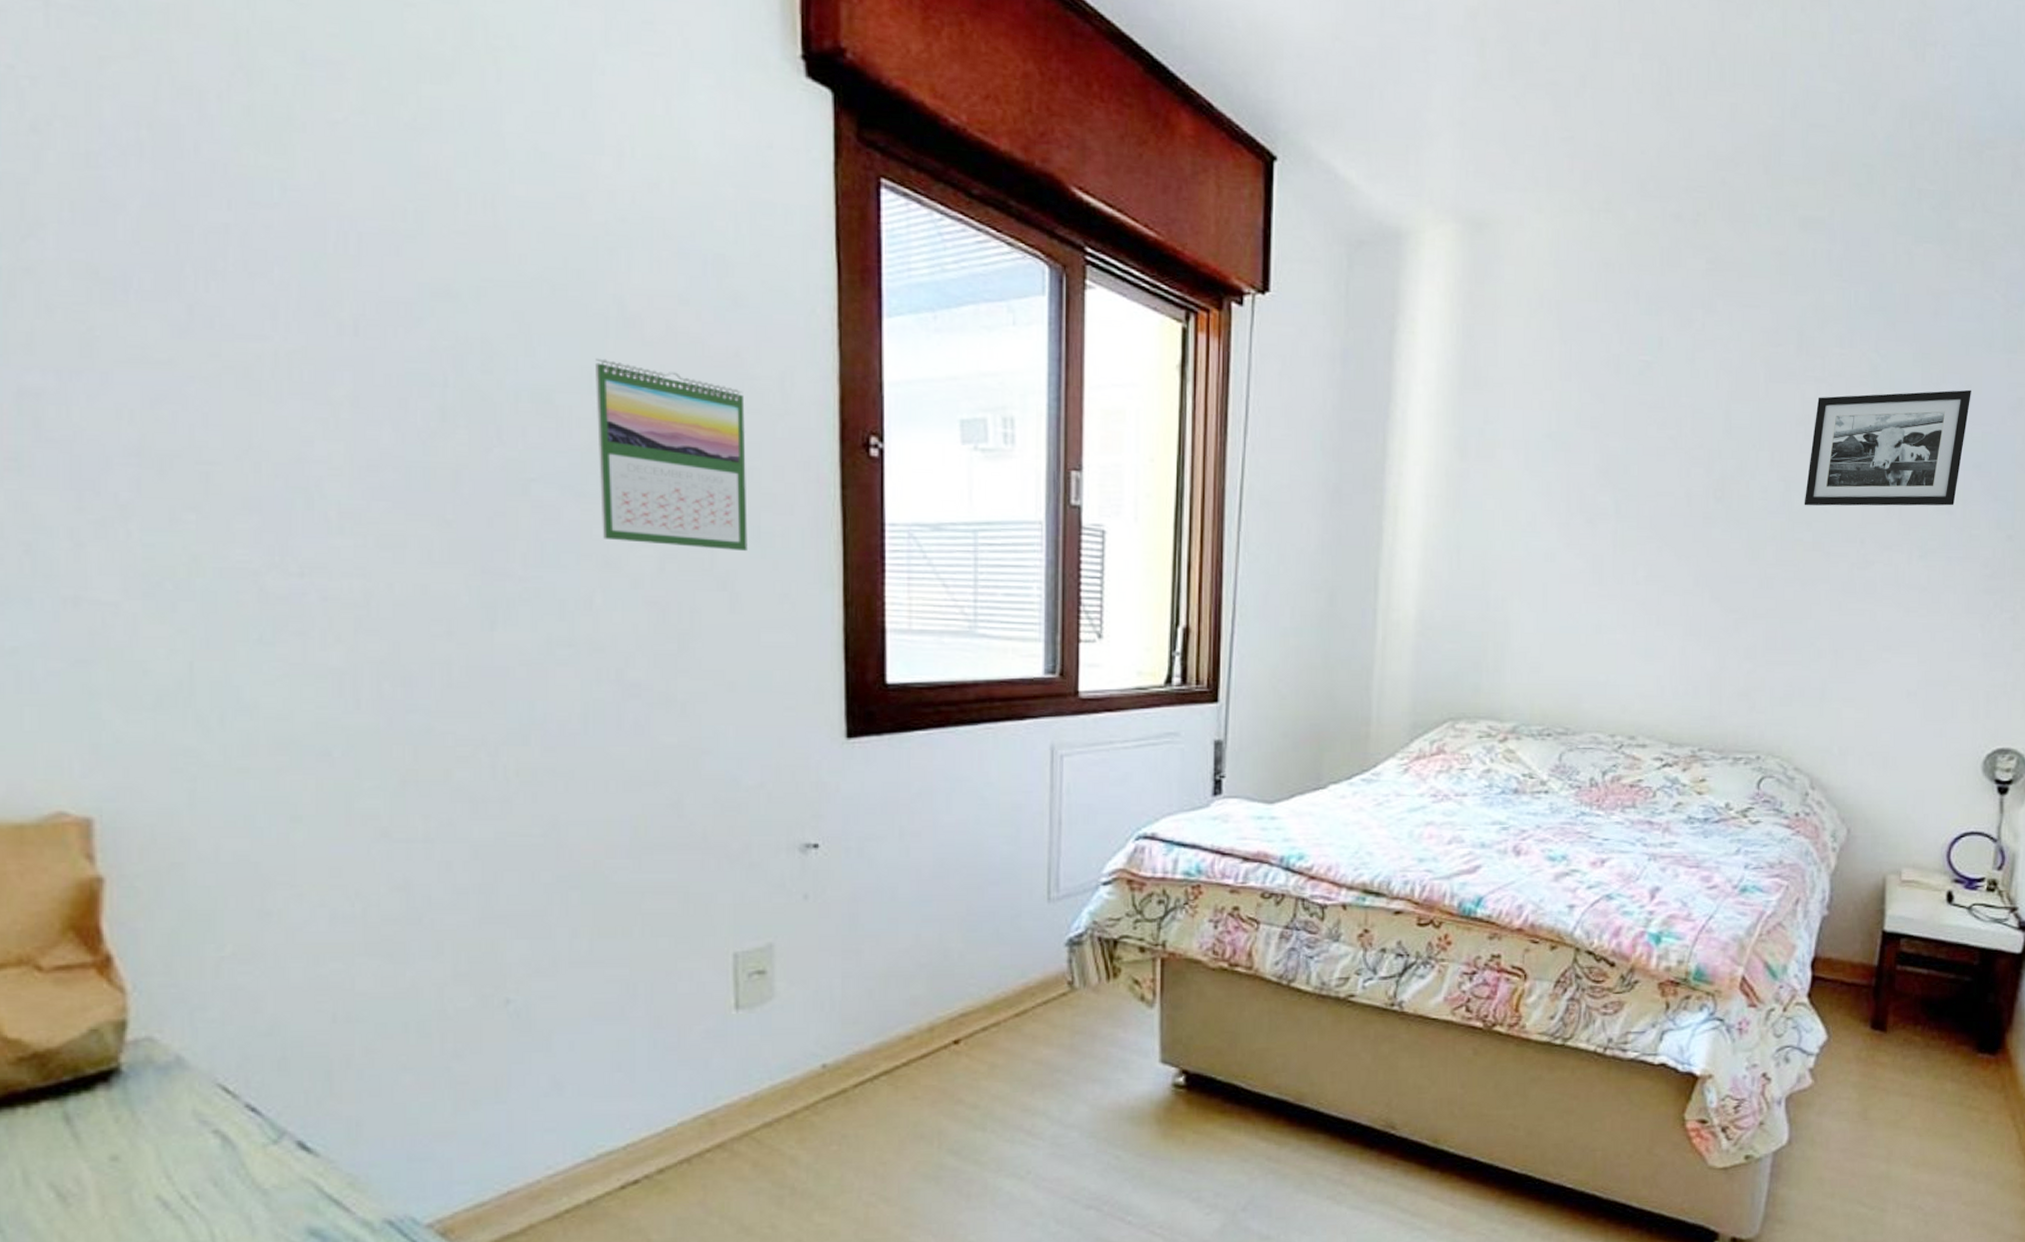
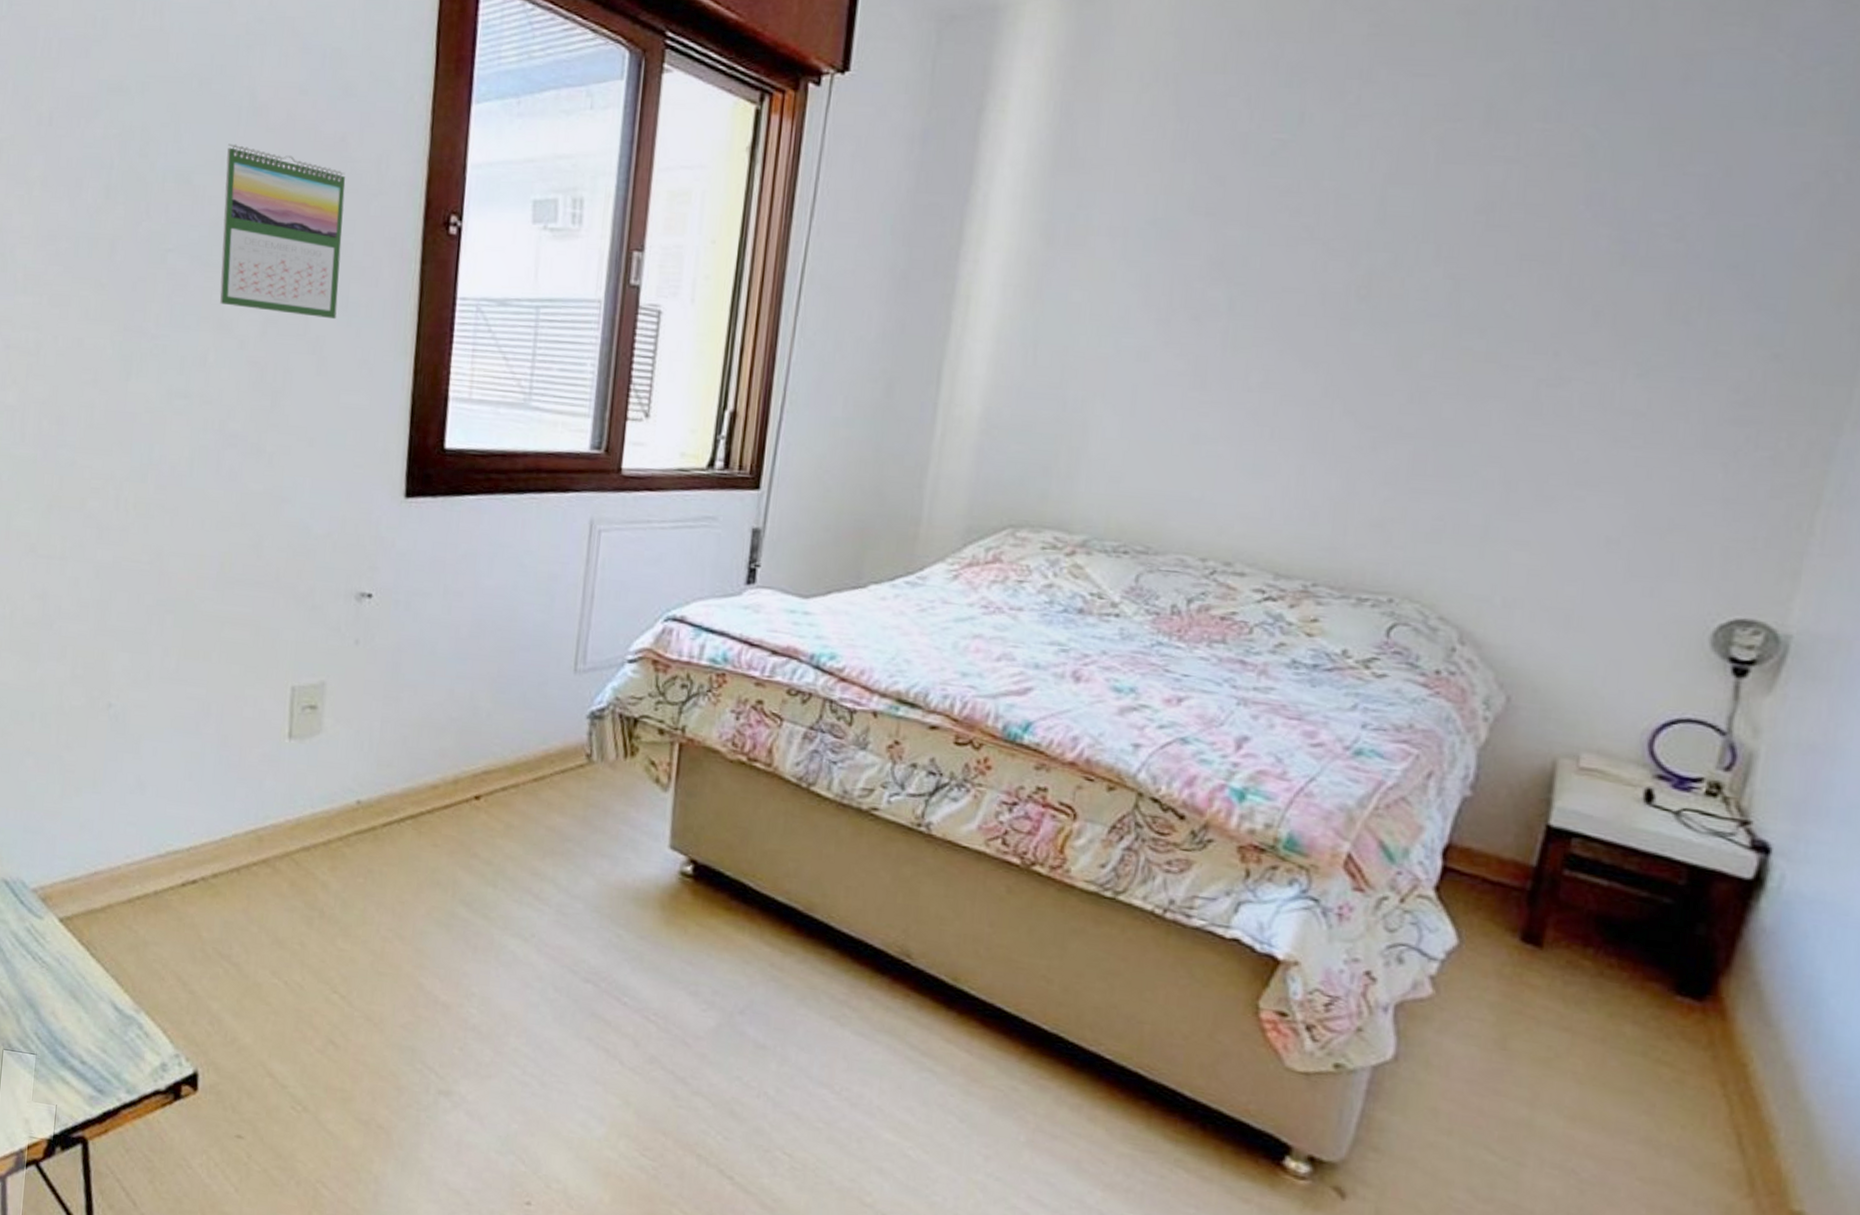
picture frame: present [1804,389,1971,506] -> none [1477,172,1732,315]

